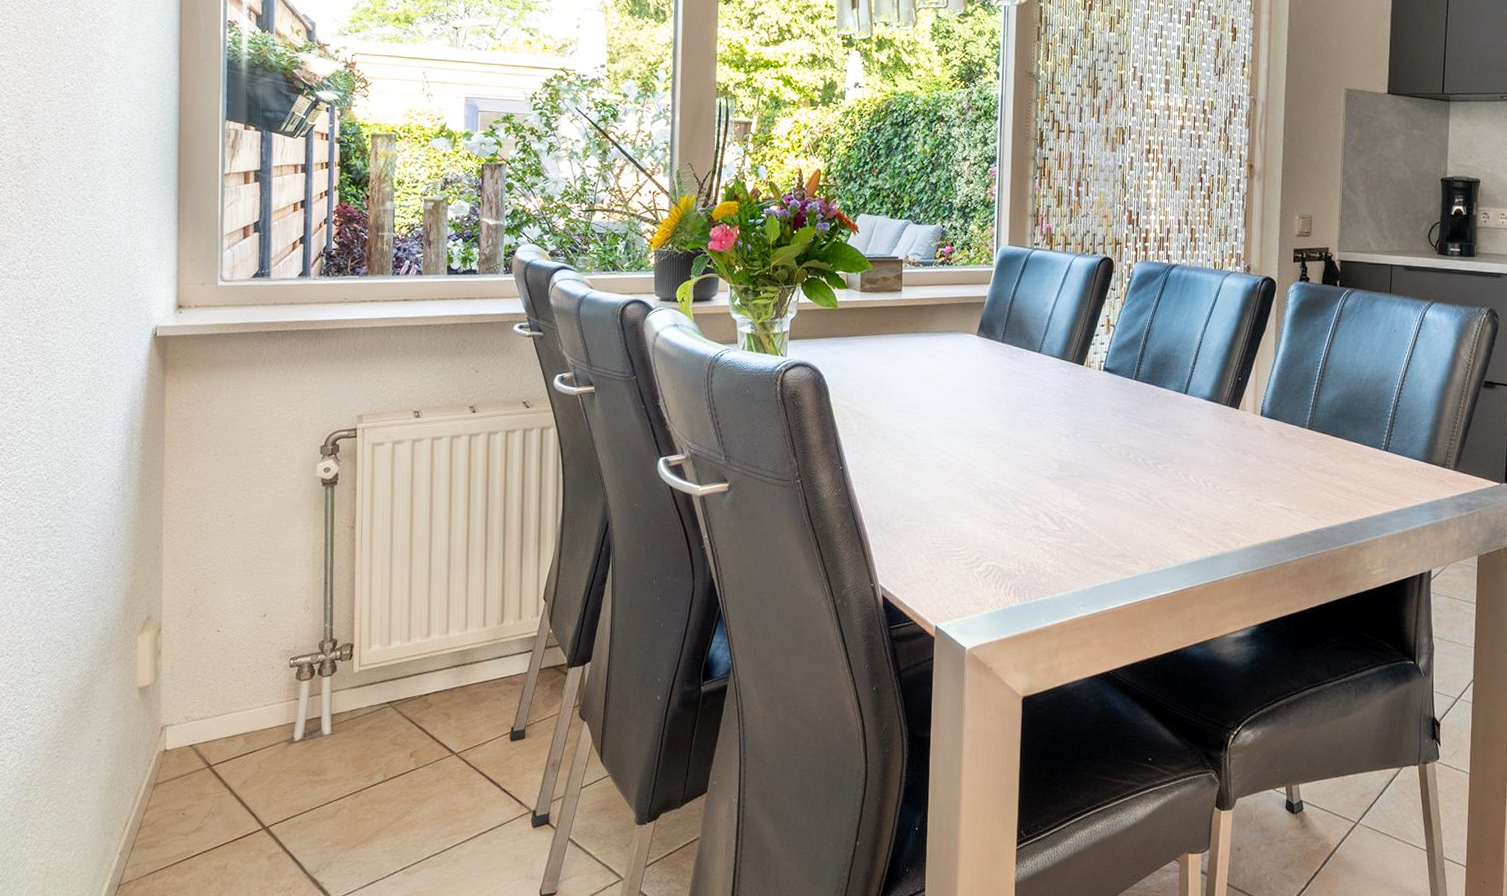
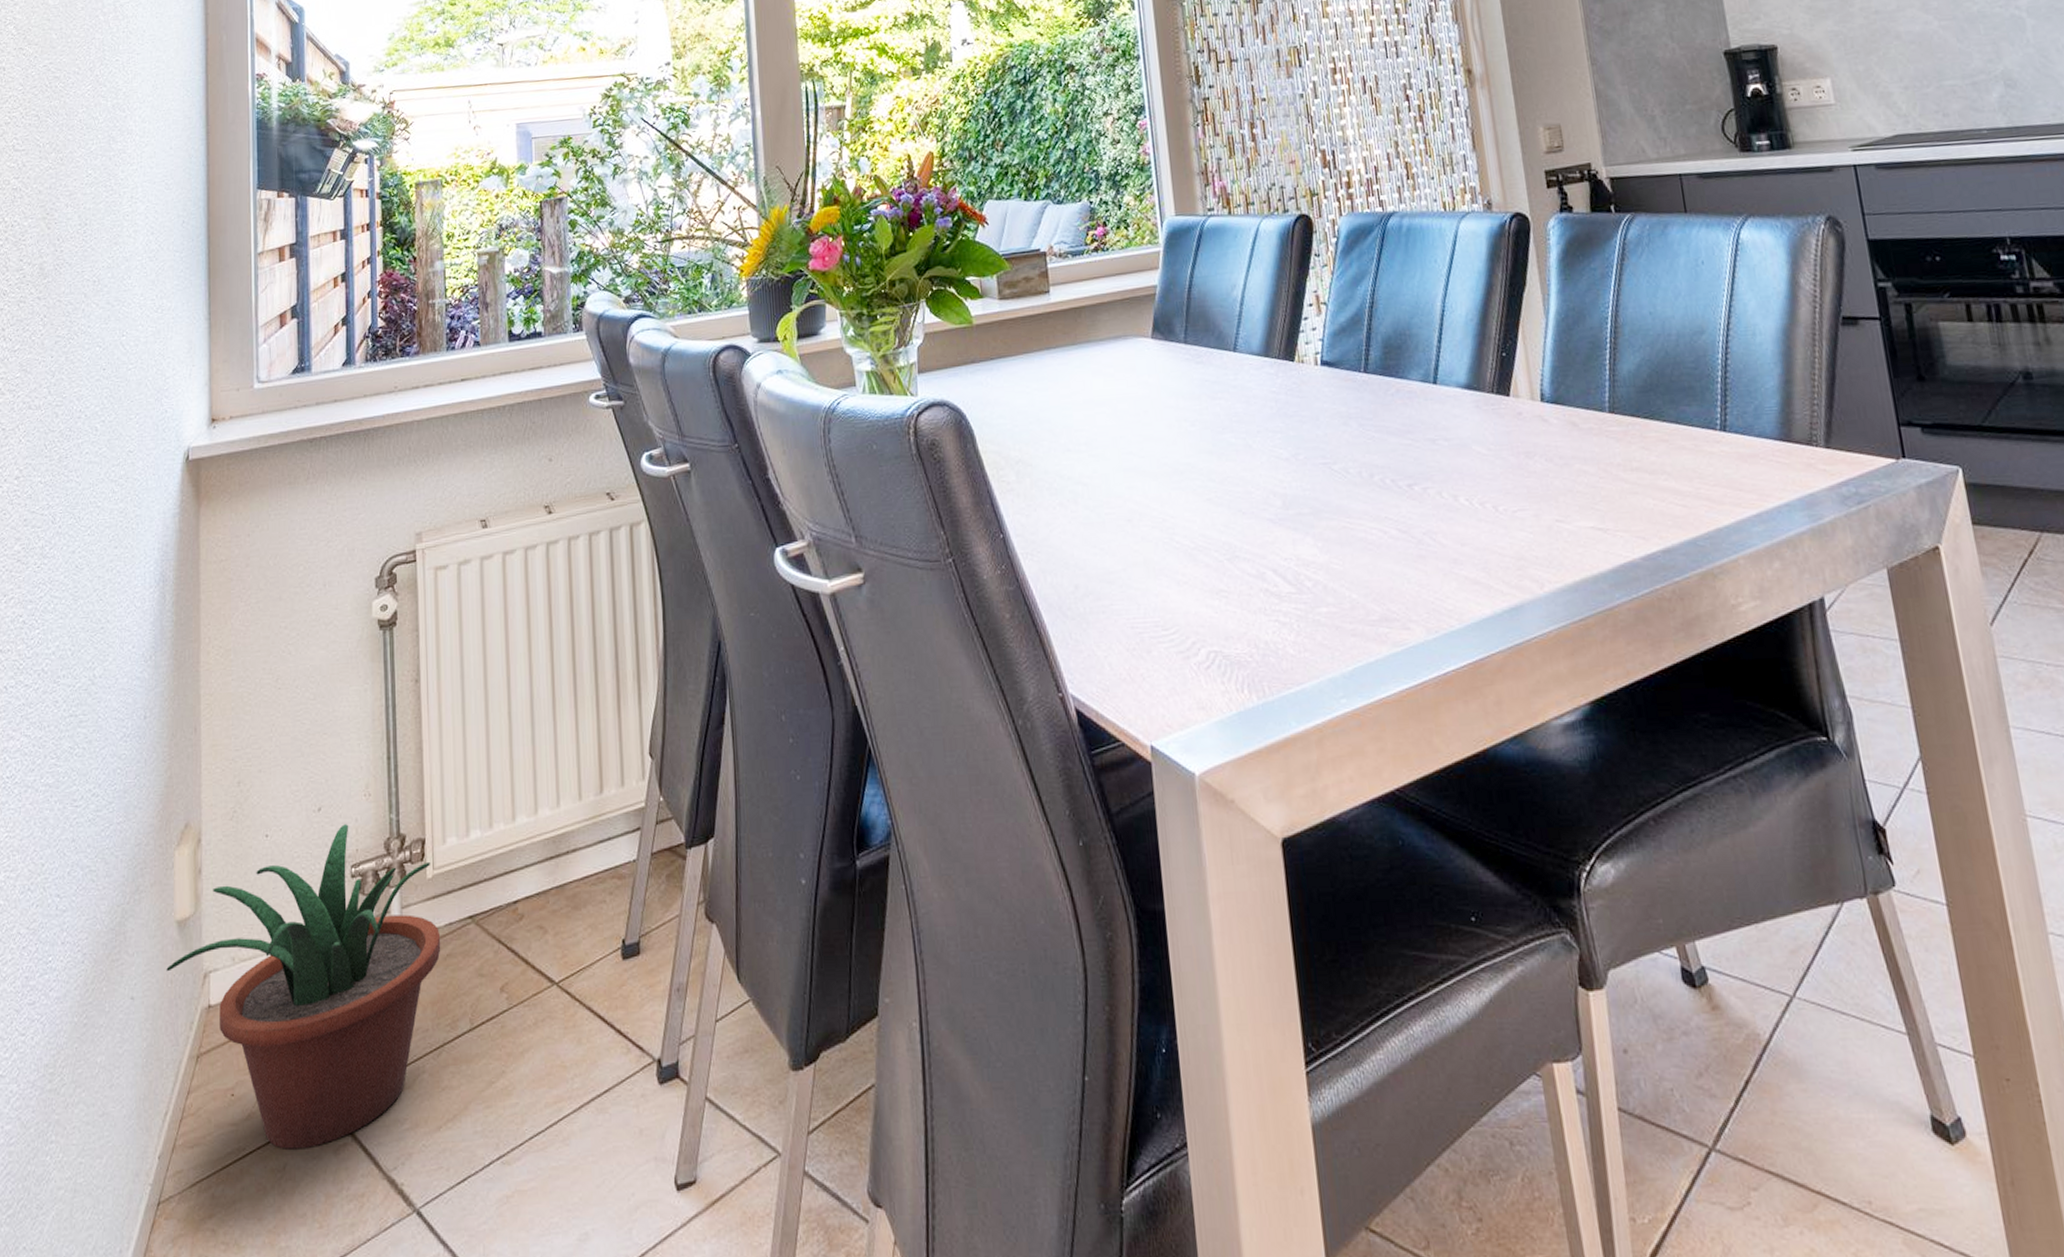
potted plant: none [129,628,363,855] -> present [166,824,441,1149]

